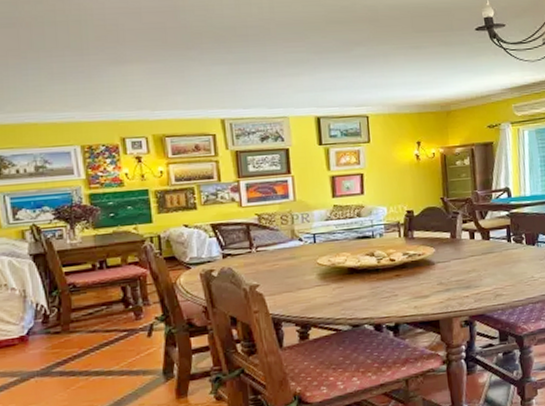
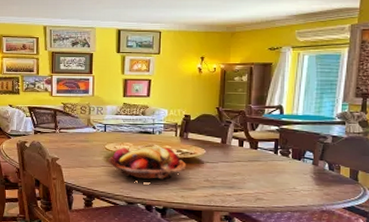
fruit basket: none [321,251,416,298] -> present [107,146,186,181]

